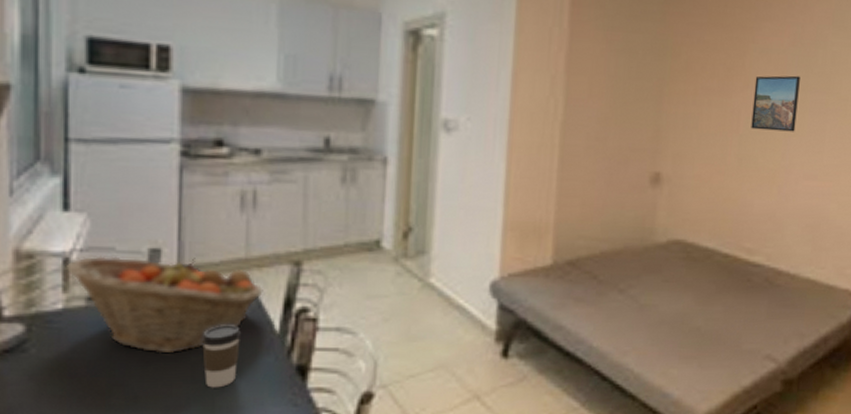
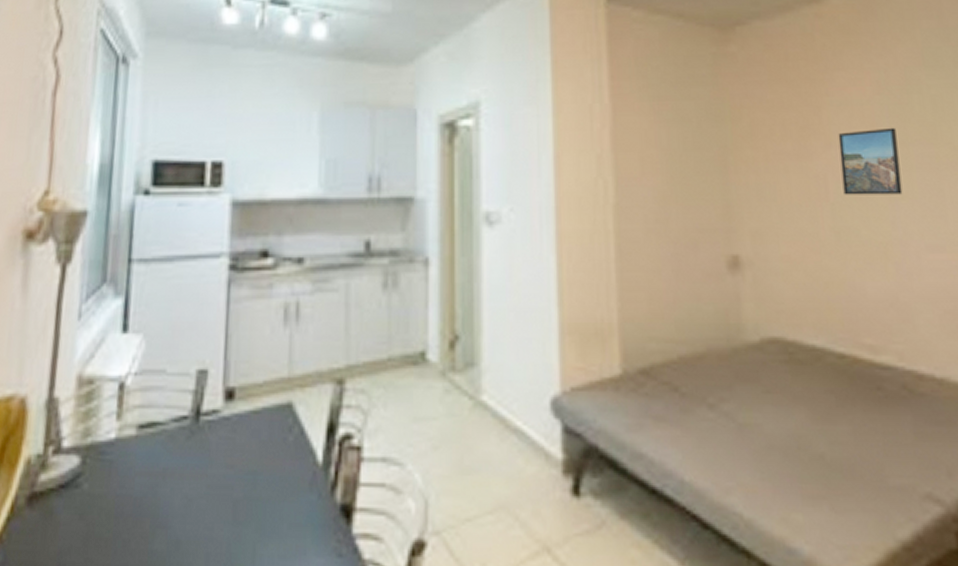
fruit basket: present [65,256,263,354] -> none [120,378,306,490]
coffee cup: present [201,323,242,388] -> none [243,453,284,532]

